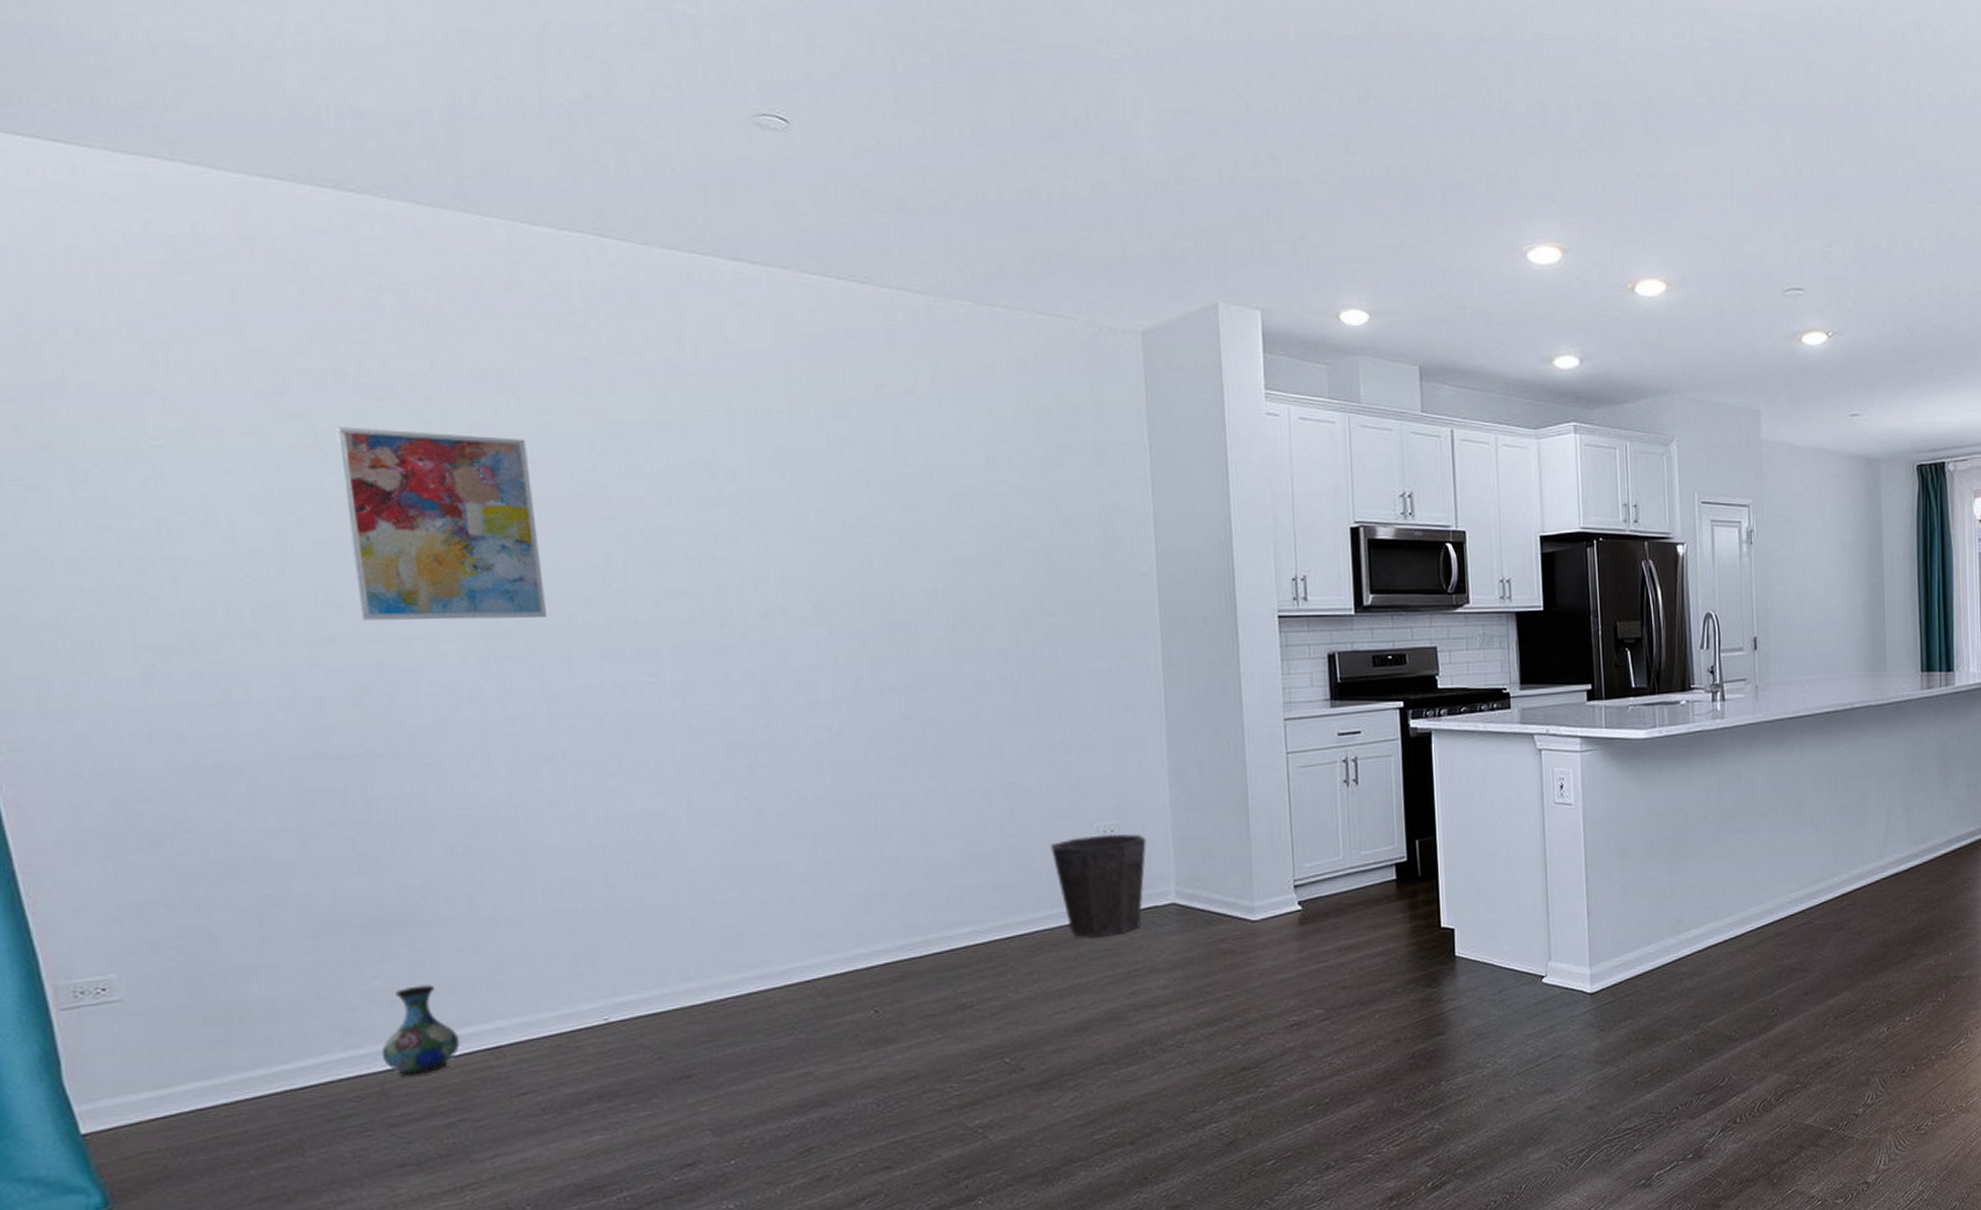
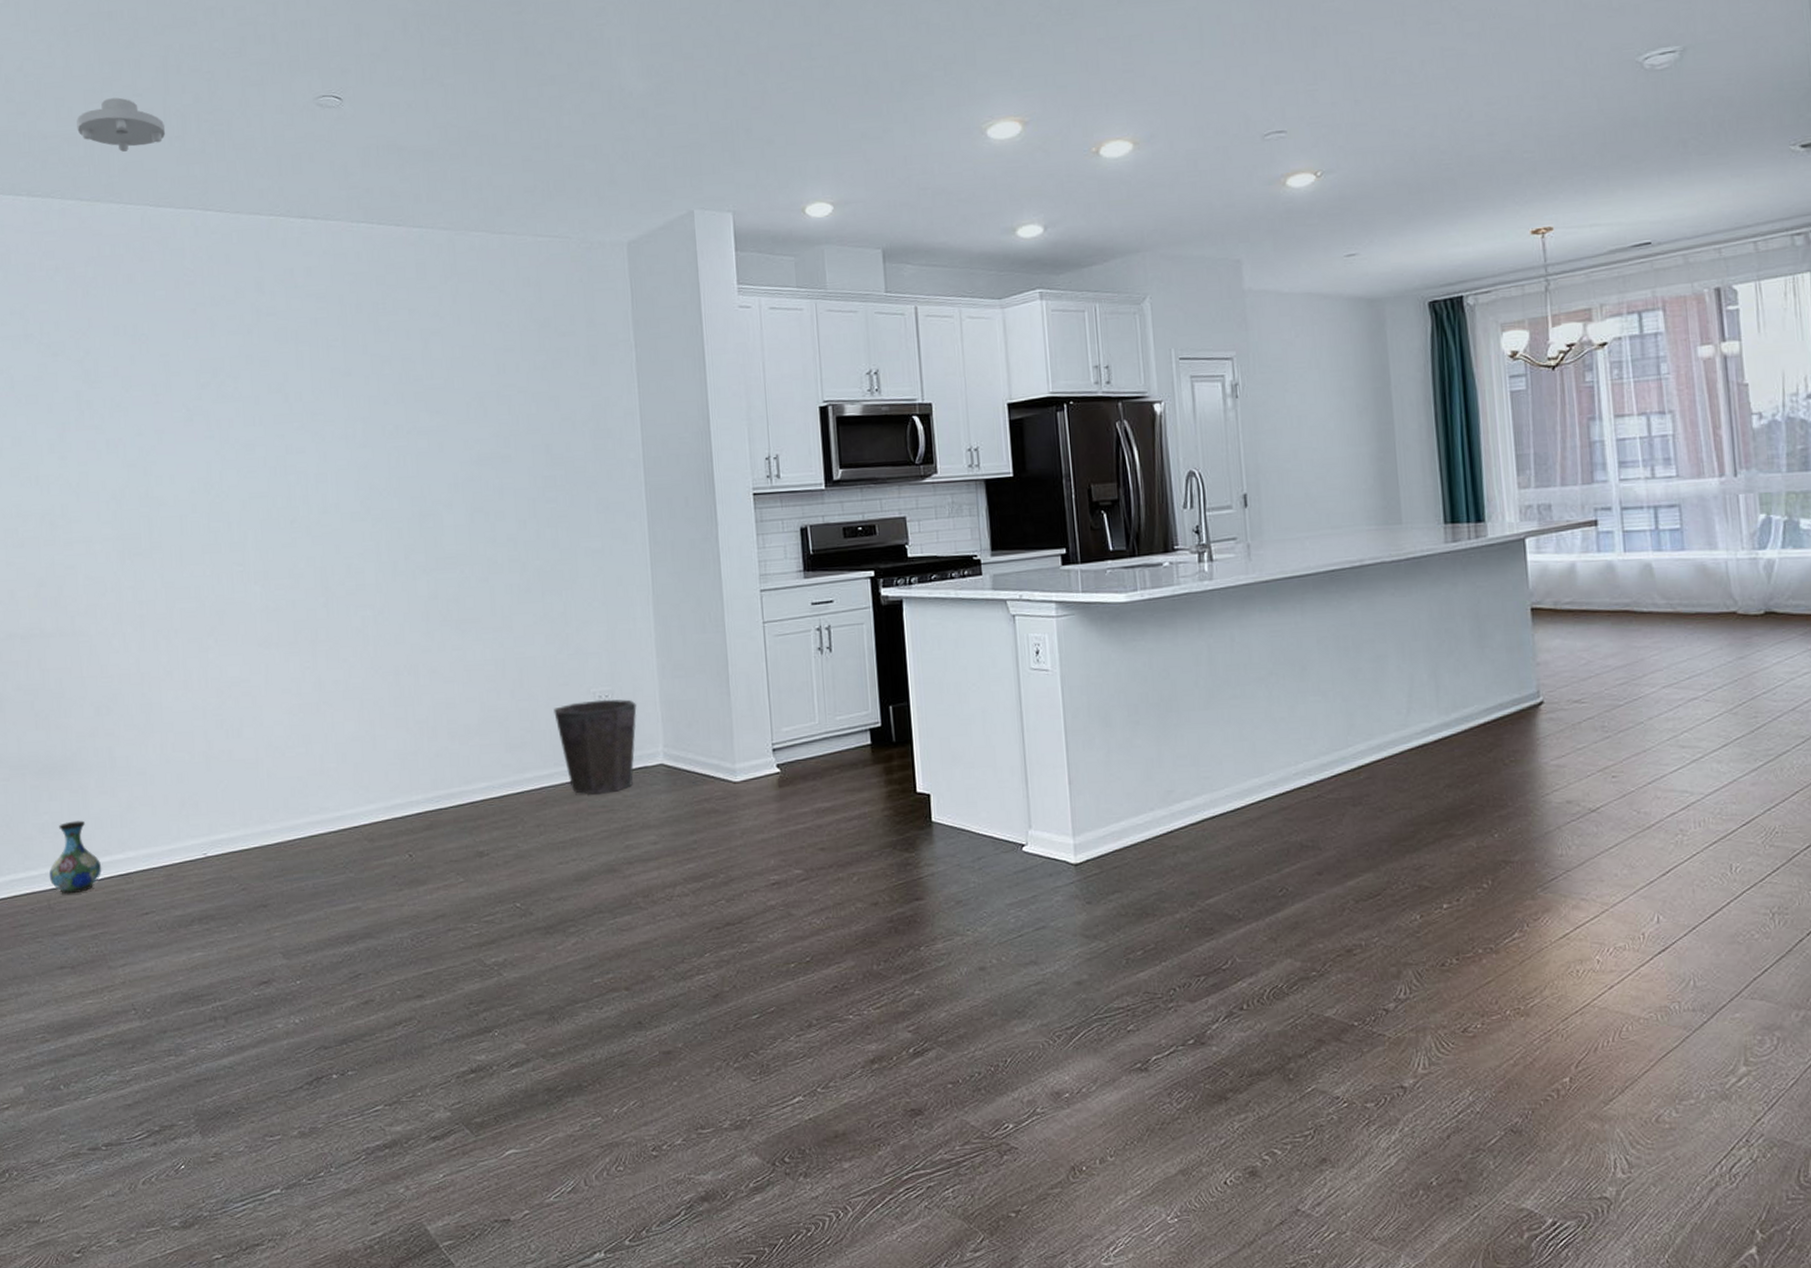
wall art: present [336,427,546,621] -> none [26,377,165,529]
ceiling light: none [409,76,543,148] -> present [76,97,166,152]

